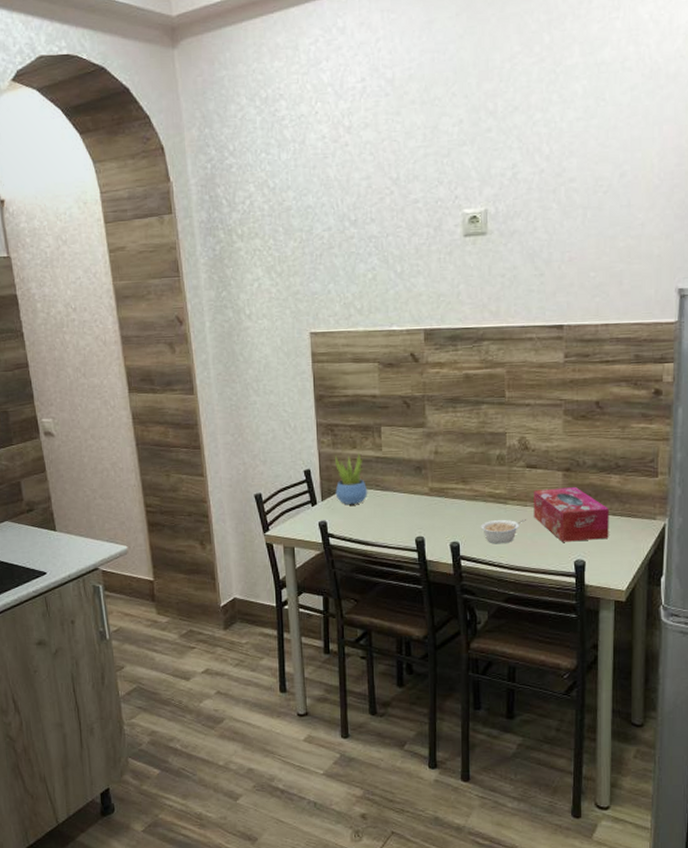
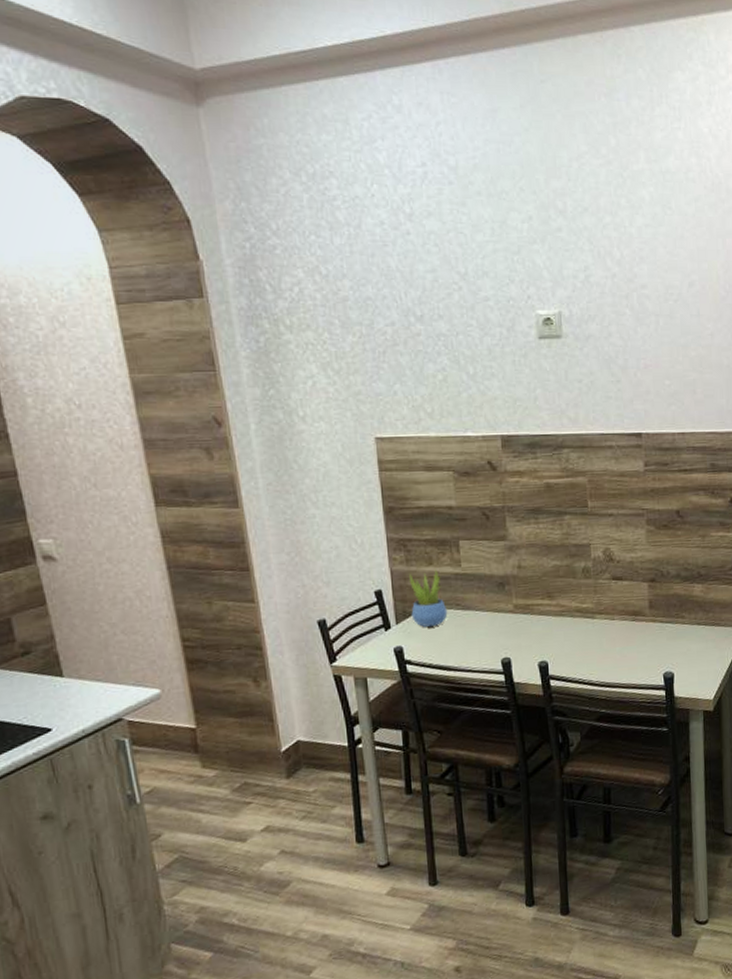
legume: present [480,519,527,544] -> none [568,633,615,661]
tissue box: present [533,487,609,542] -> none [620,598,695,655]

